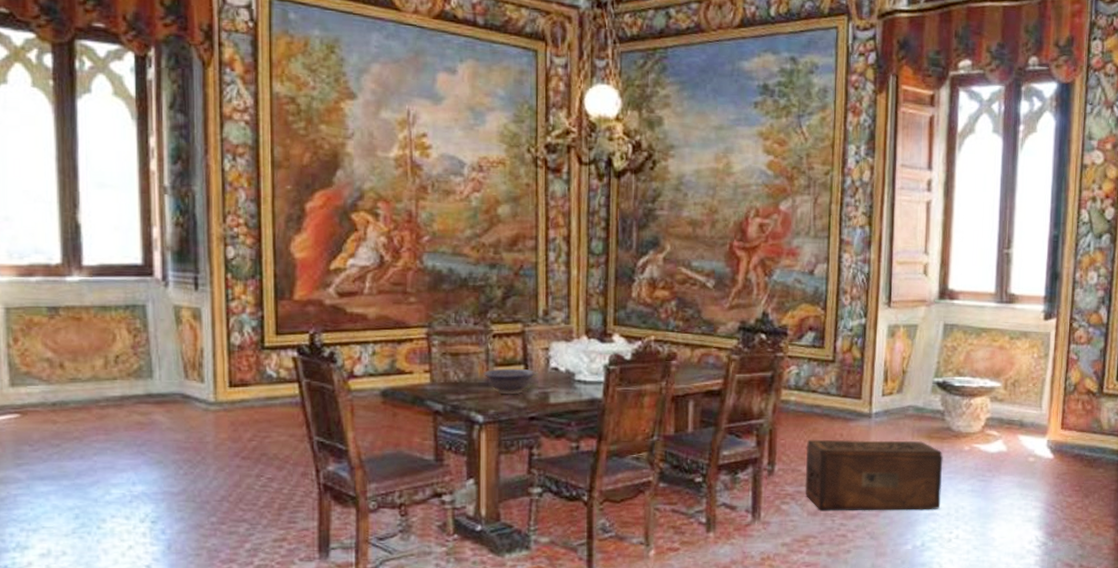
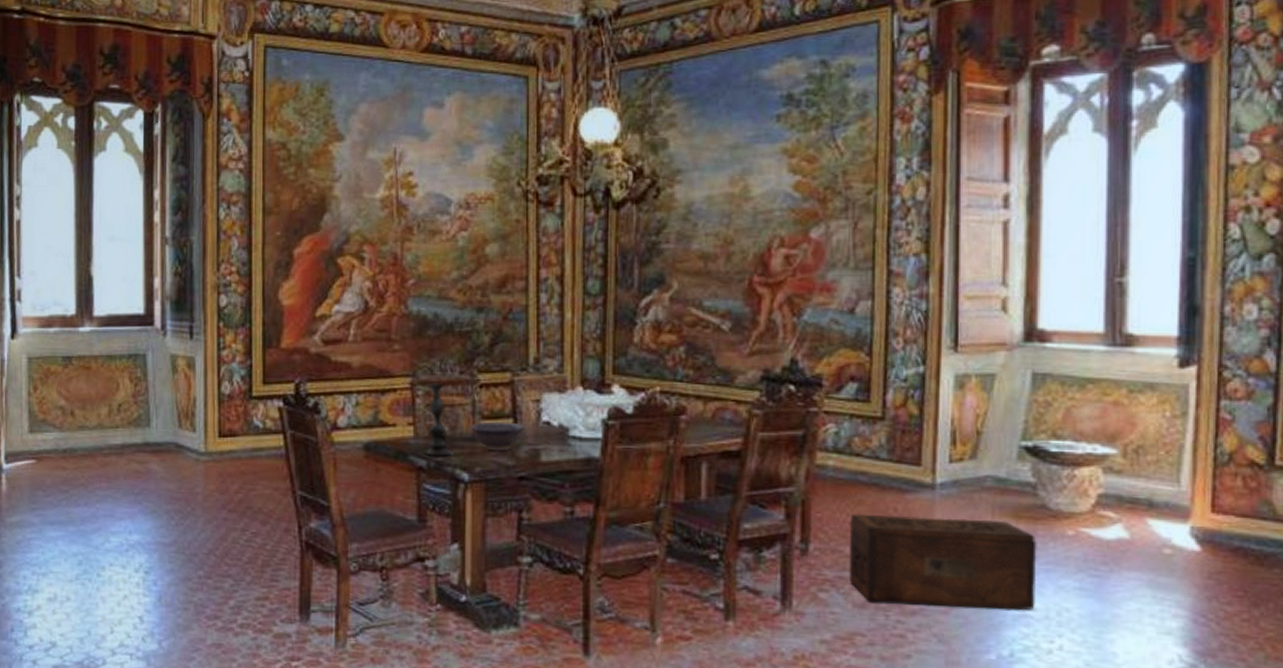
candlestick: none [441,333,469,401] -> present [425,383,454,457]

